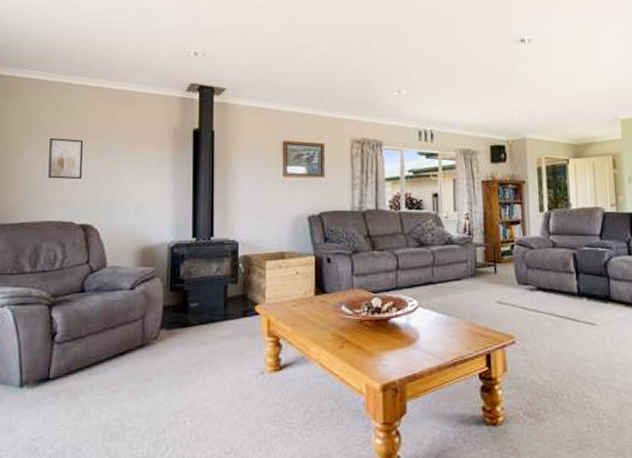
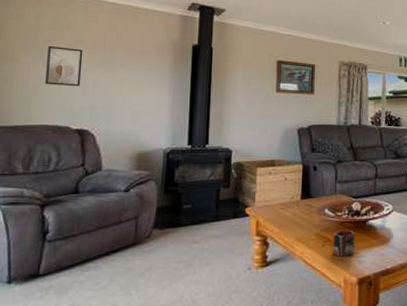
mug: none [352,330,378,360] -> present [333,231,356,257]

